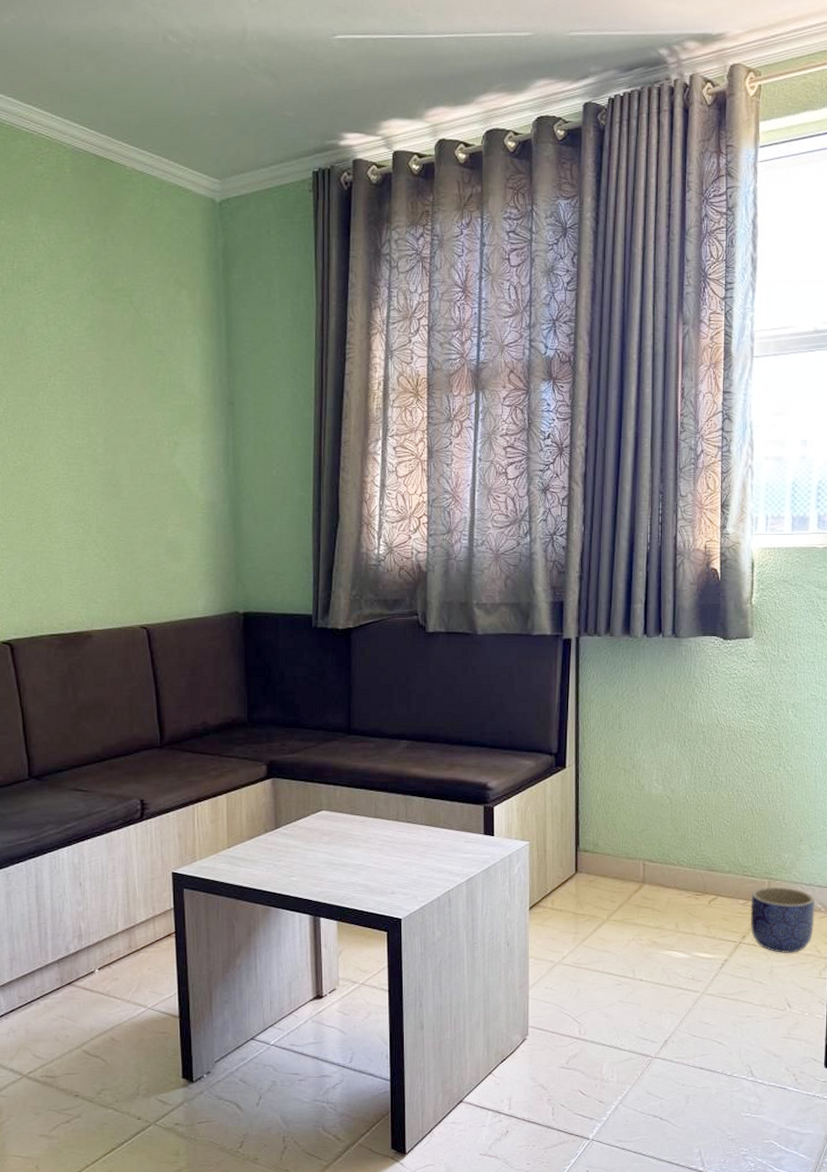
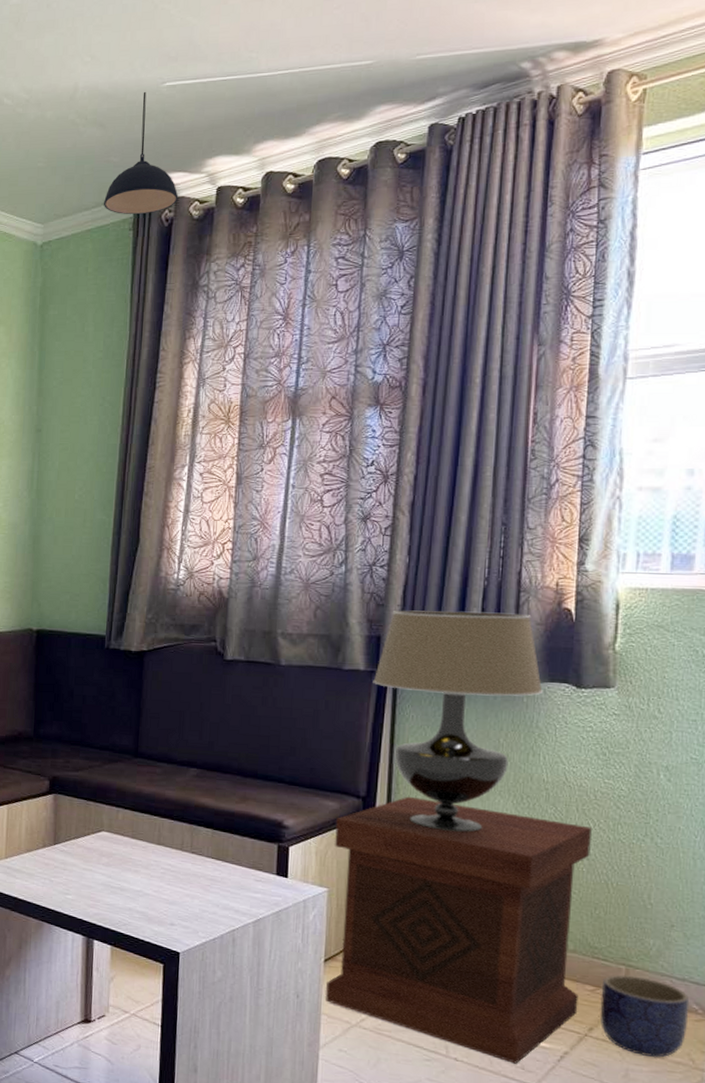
pendant light: none [282,42,356,176] -> present [104,91,179,215]
side table: none [532,749,739,976] -> present [326,796,592,1064]
table lamp: none [558,575,698,777] -> present [373,610,543,832]

